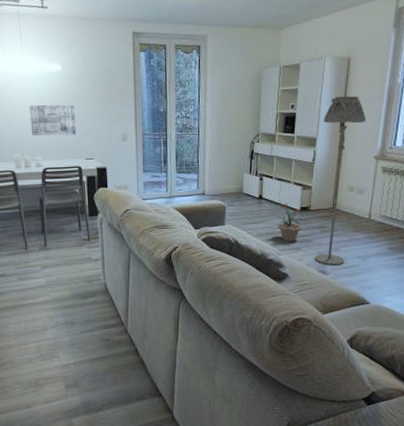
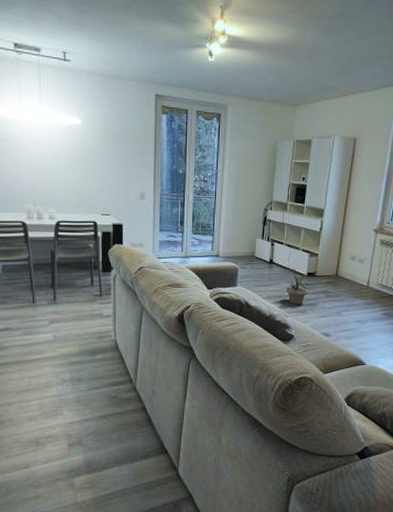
wall art: present [29,104,76,136] -> none [44,156,94,190]
floor lamp: present [314,96,366,266] -> none [318,173,368,328]

